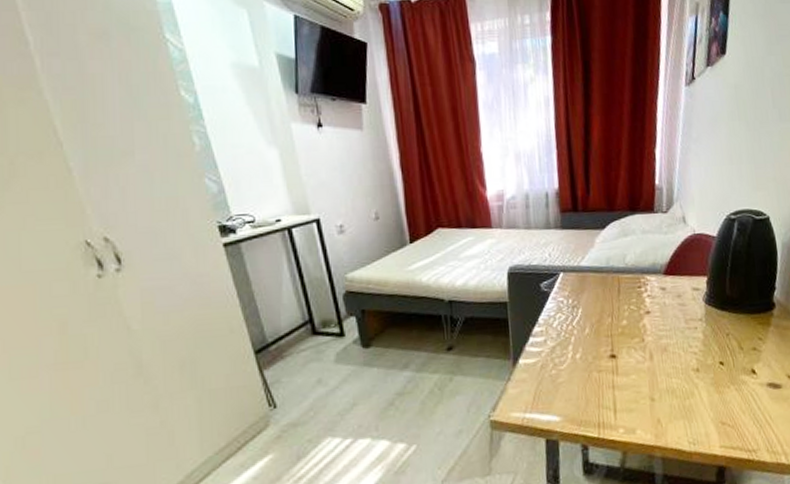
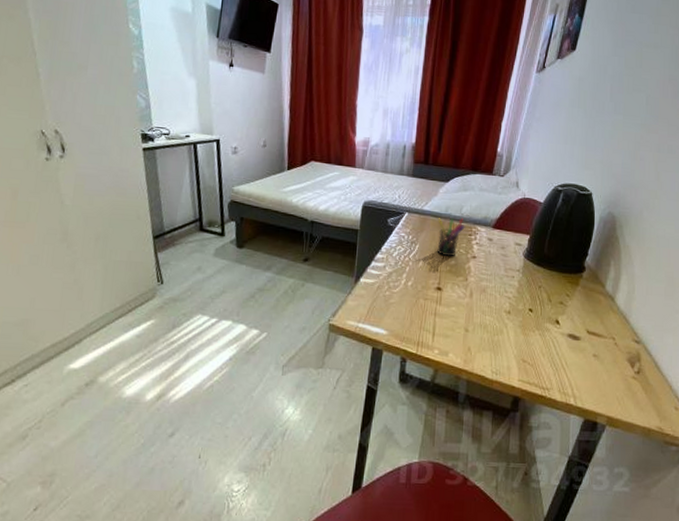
pen holder: none [599,269,632,317] -> present [437,218,465,257]

